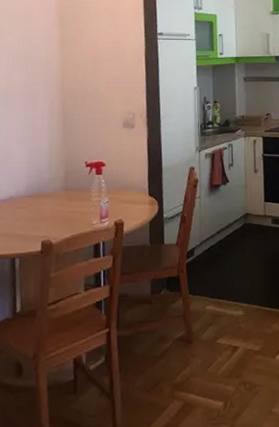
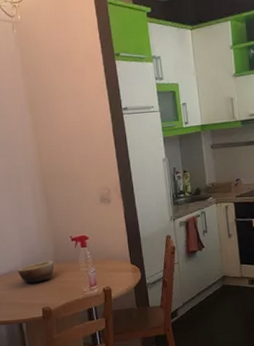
bowl: none [19,187,63,212] -> present [18,260,55,284]

